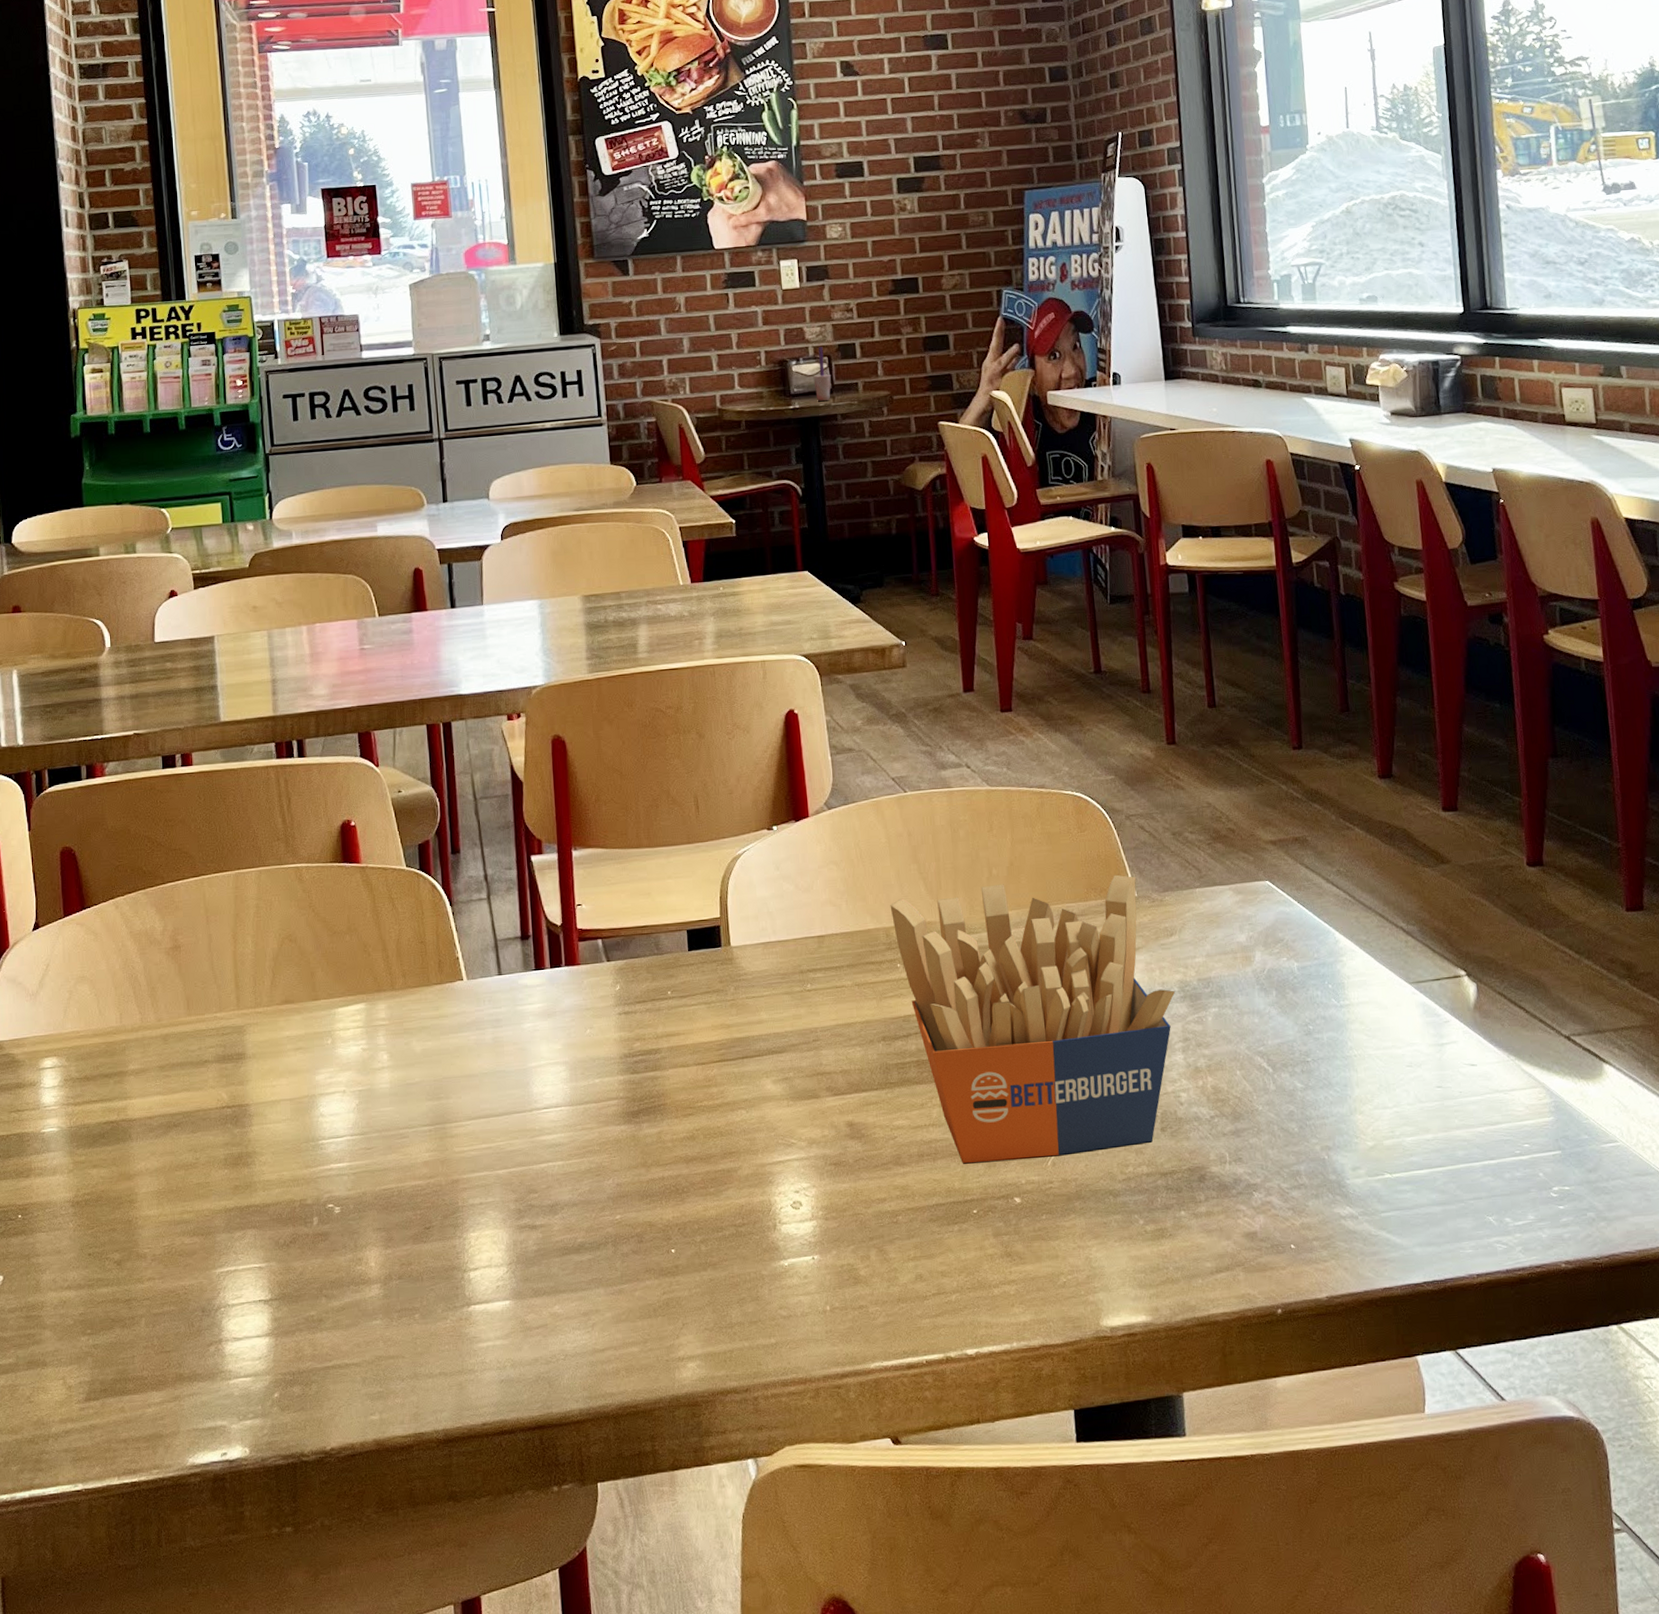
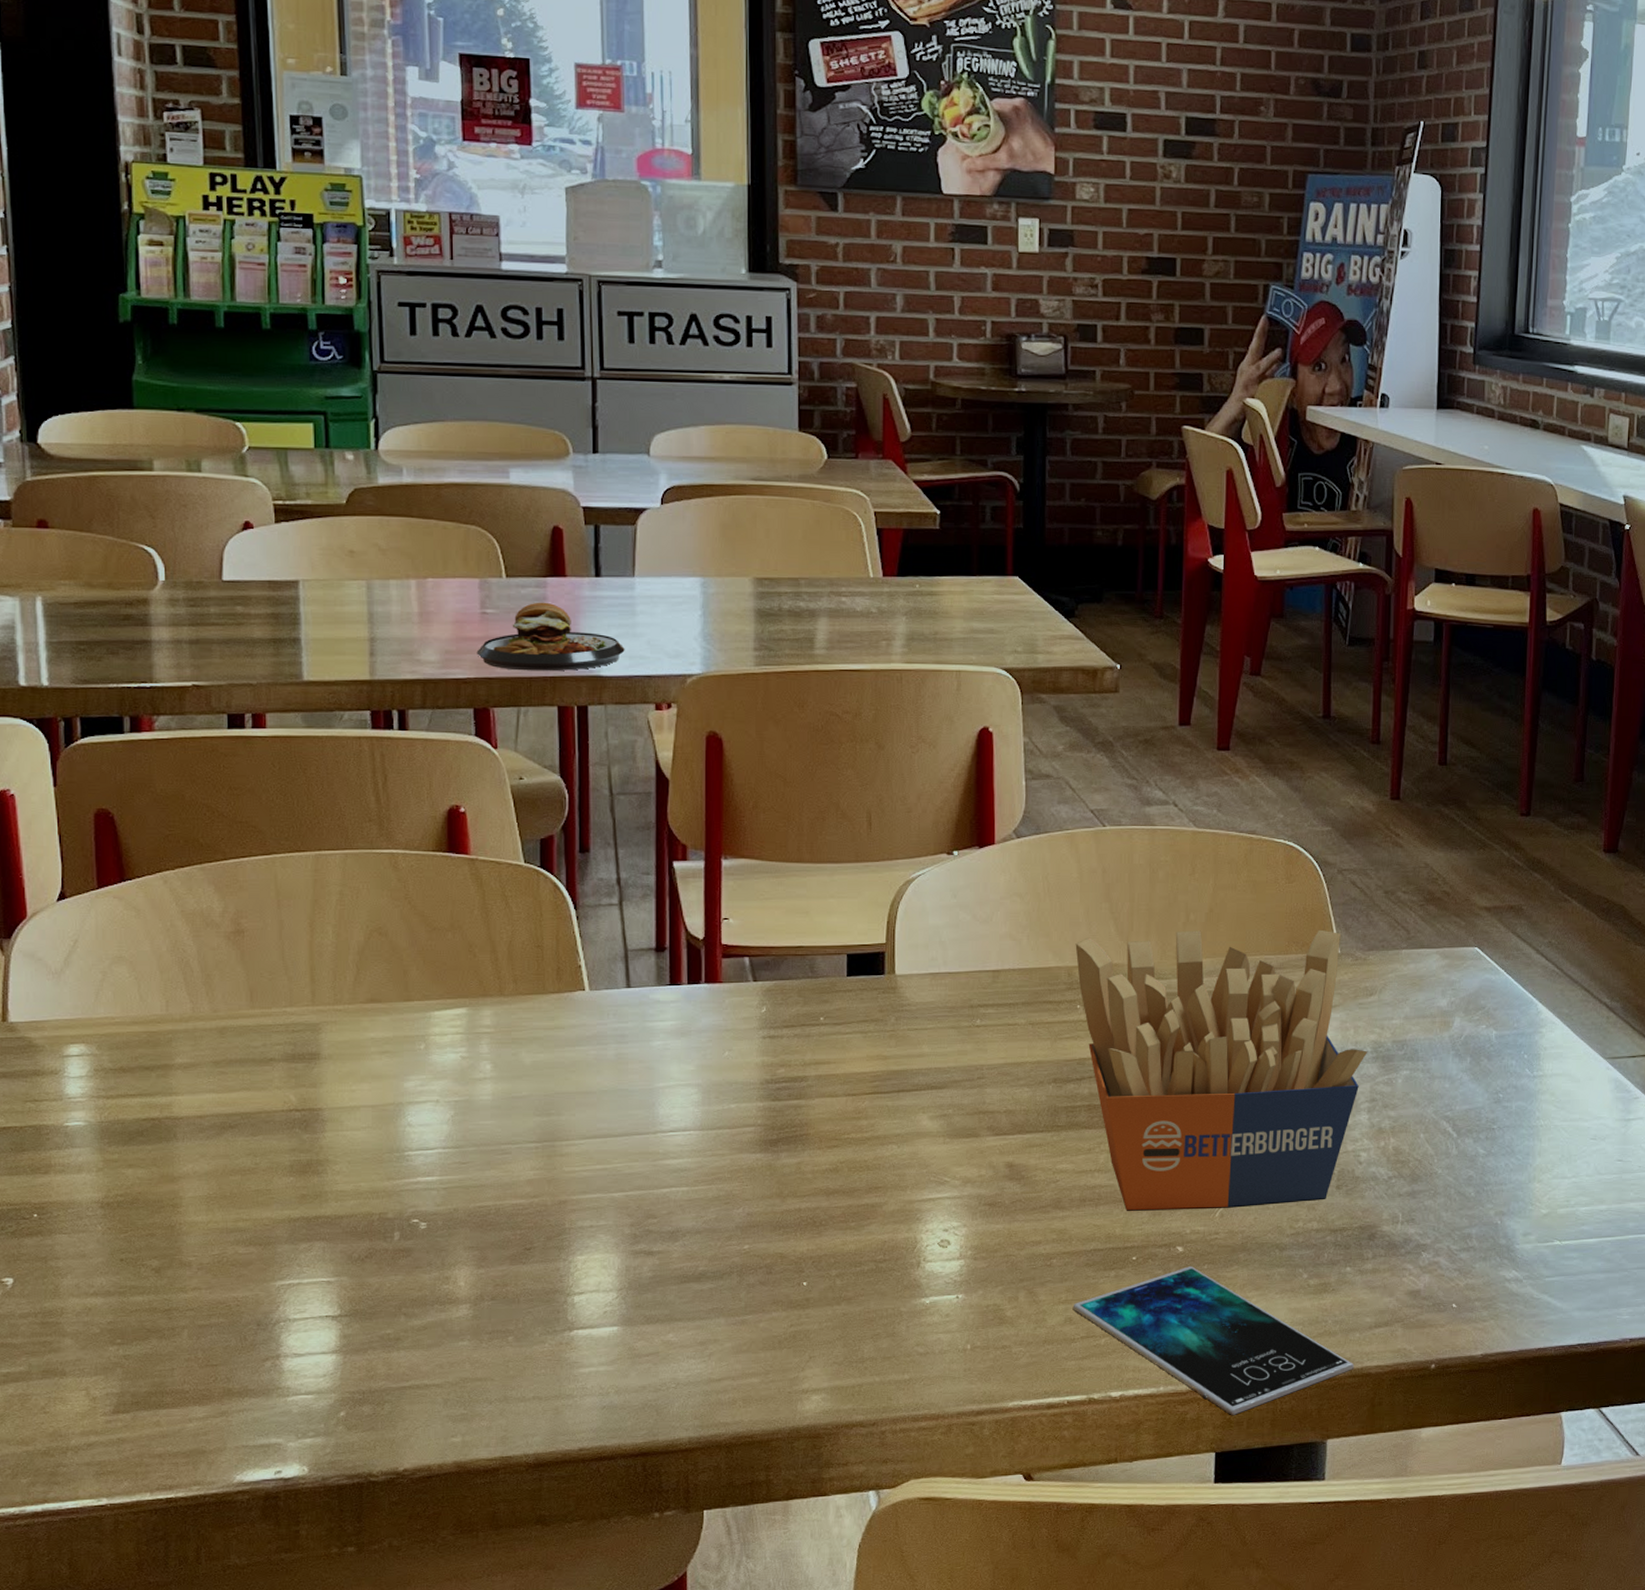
burger: none [358,634,479,697] -> present [476,602,625,672]
beverage cup: present [813,347,832,402] -> none [1045,324,1066,388]
smartphone: none [921,1217,1201,1371] -> present [1072,1266,1355,1416]

